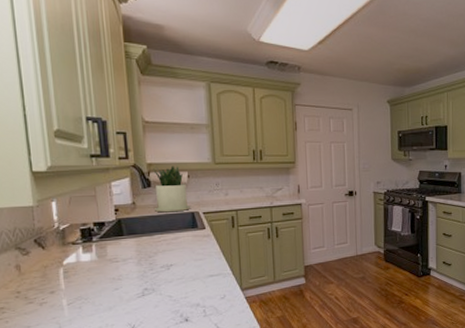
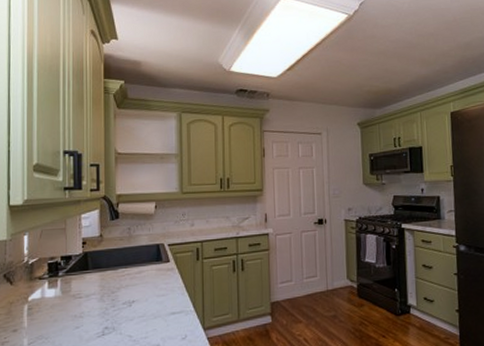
planter: present [153,165,191,213] -> none [120,196,157,245]

